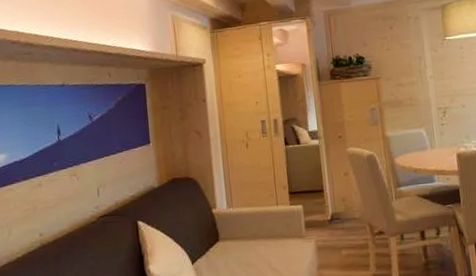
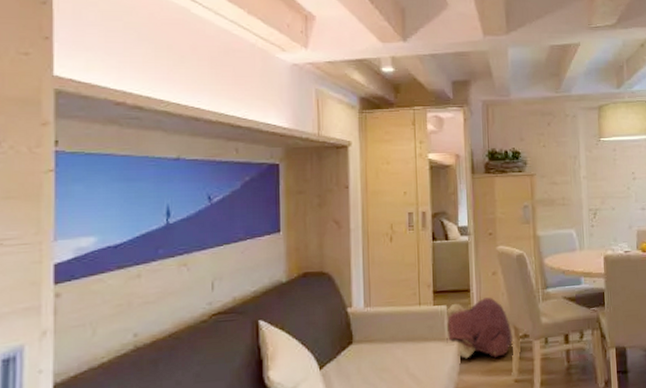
backpack: none [302,197,368,255] -> present [446,297,513,359]

